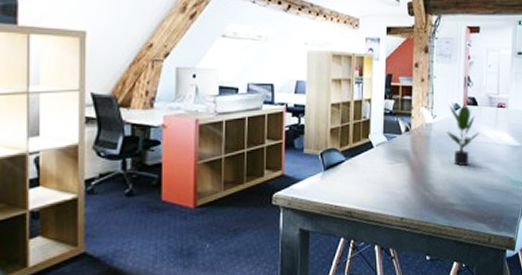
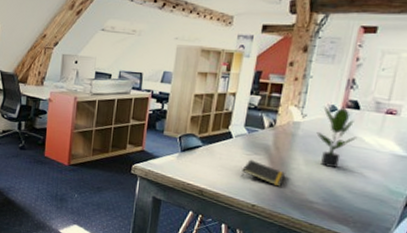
notepad: none [387,168,427,194] -> present [241,159,286,187]

